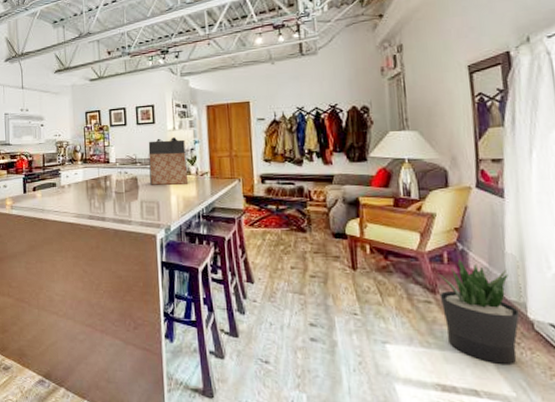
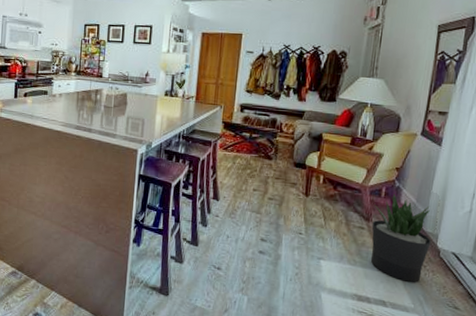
bag: present [148,137,188,185] -> none [139,59,177,106]

